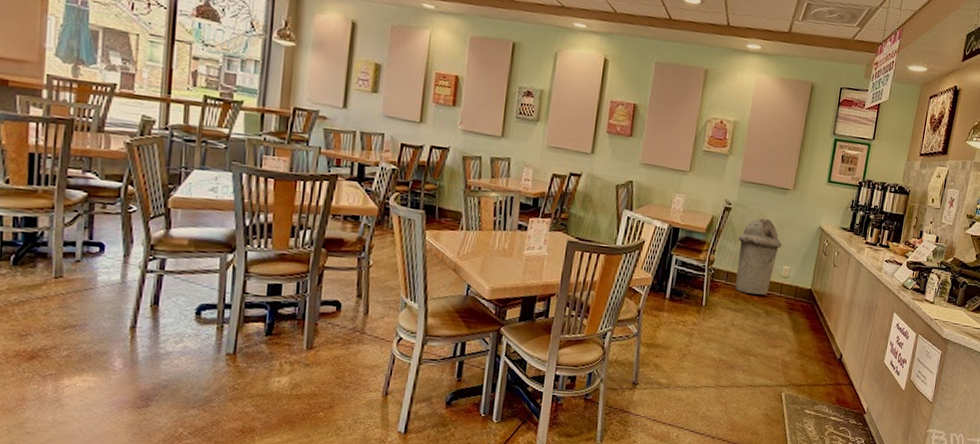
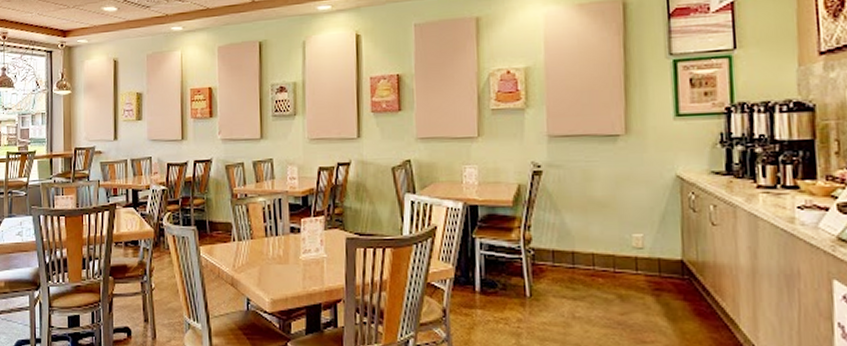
trash can: present [735,218,782,295] -> none [560,177,625,275]

